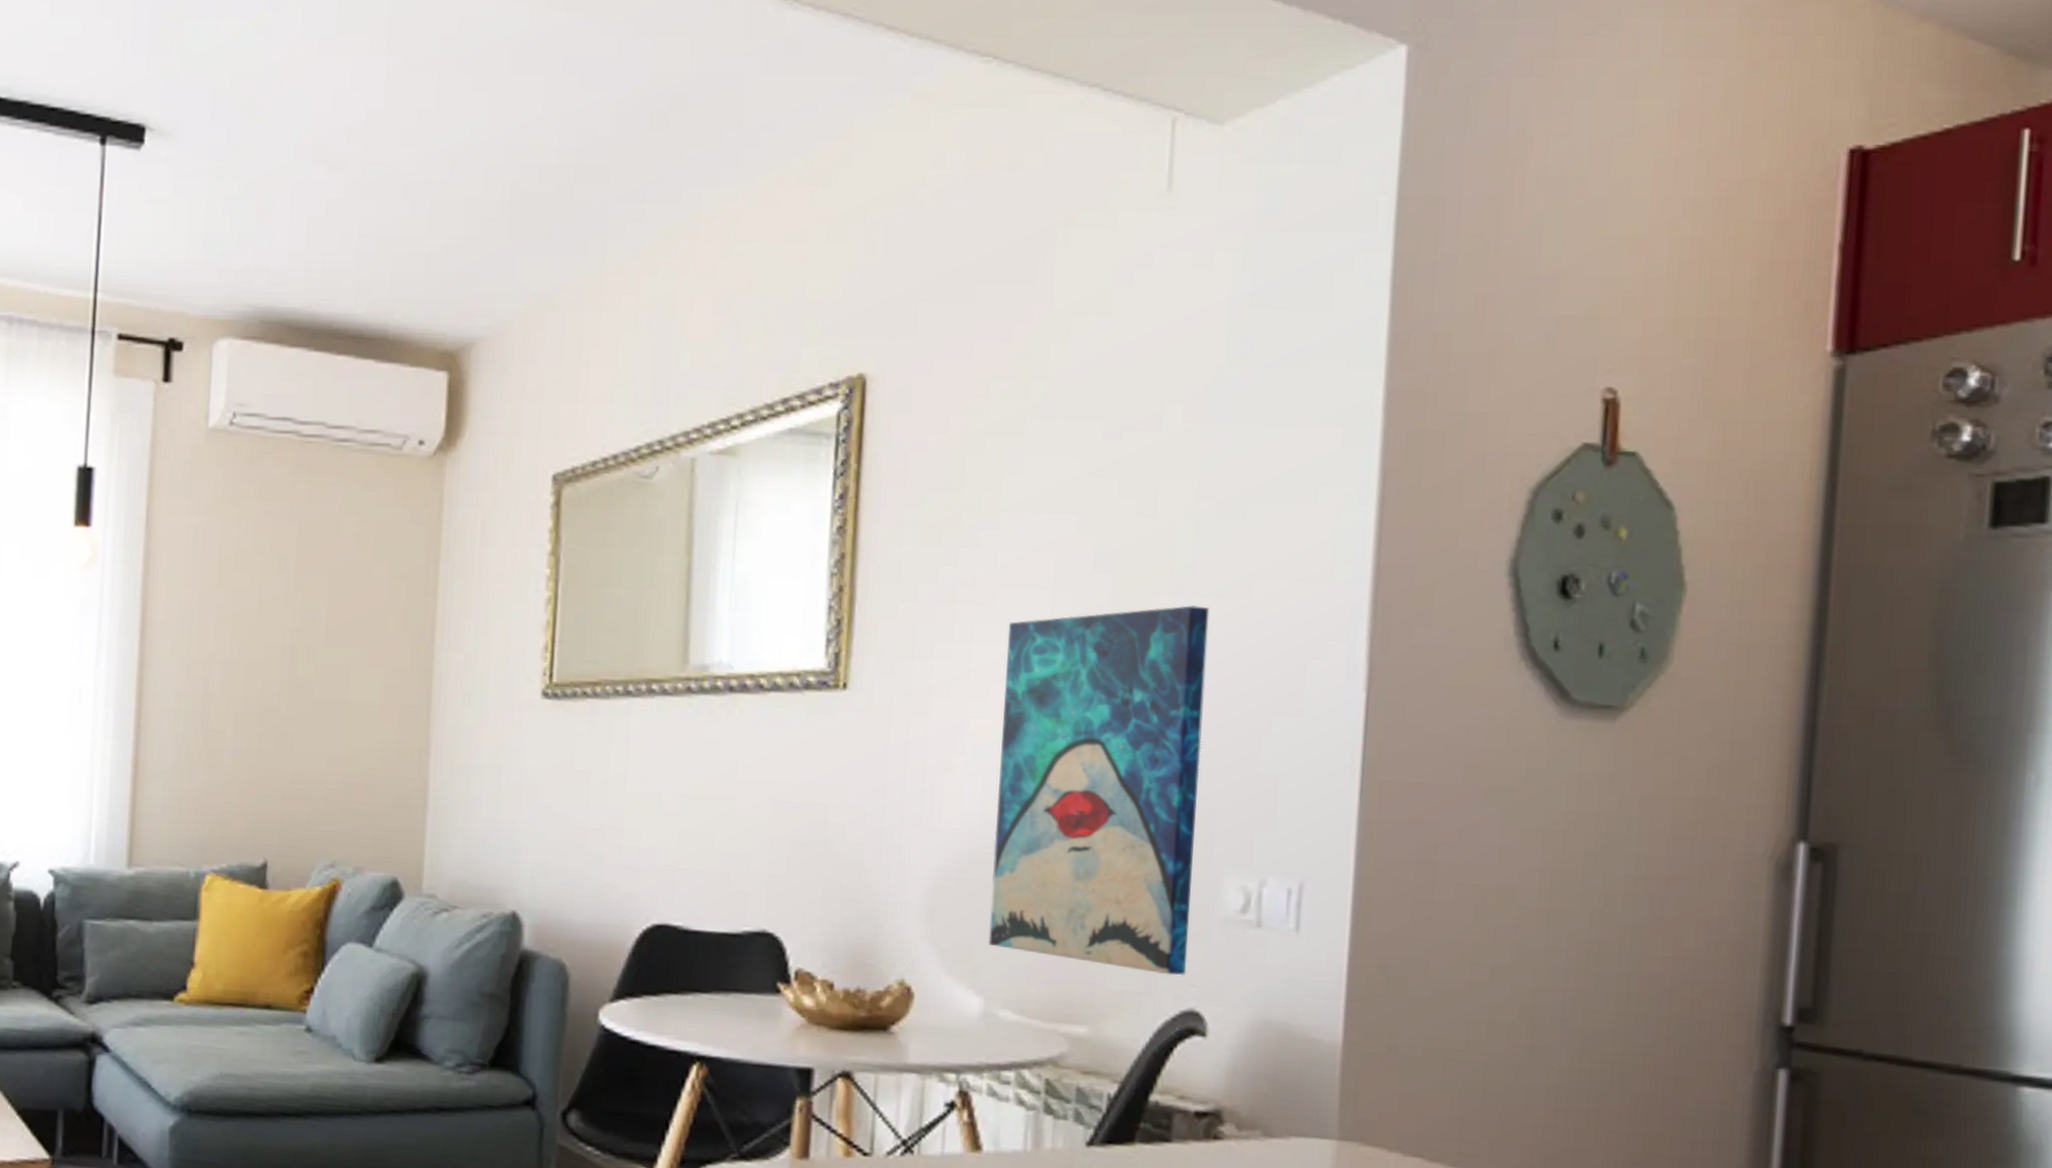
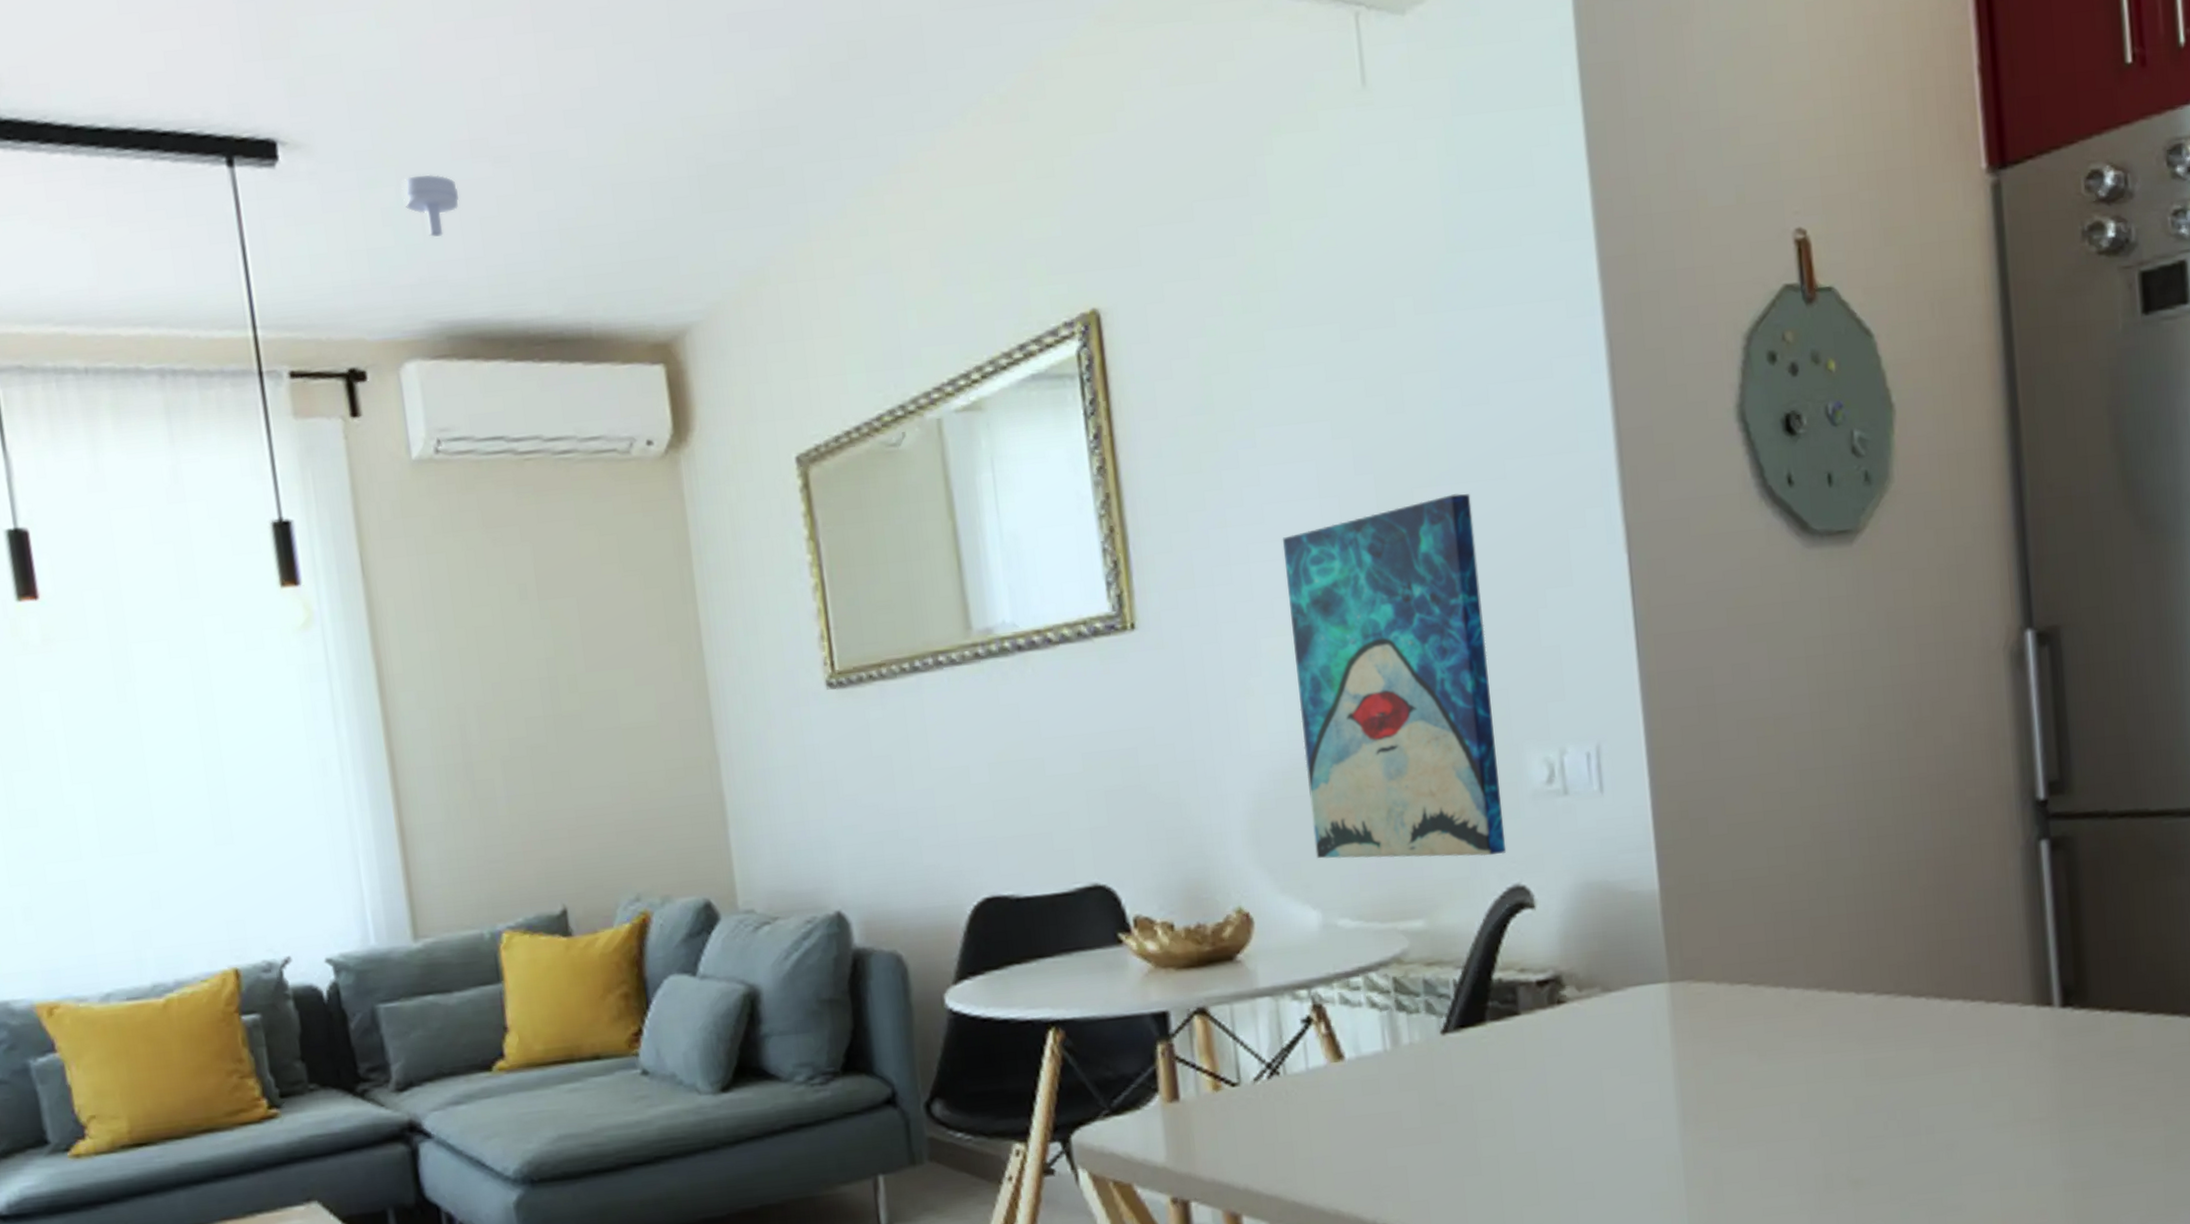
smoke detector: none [244,172,294,229] -> present [401,174,460,237]

